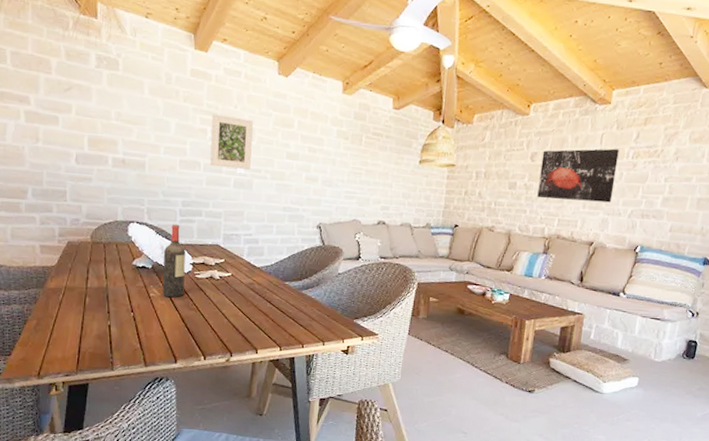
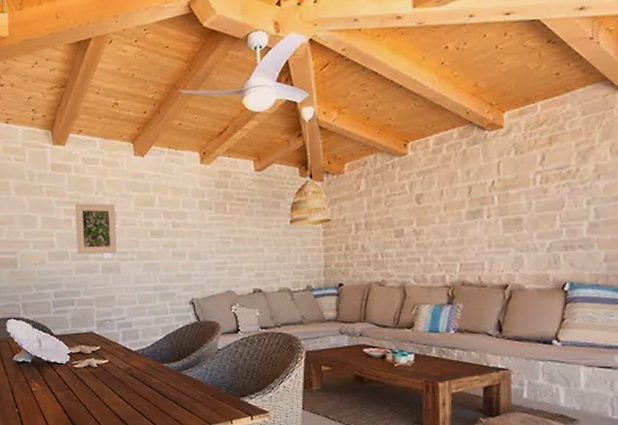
wine bottle: present [163,224,185,298] -> none [41,316,64,390]
wall art: present [537,148,620,203] -> none [429,176,523,243]

